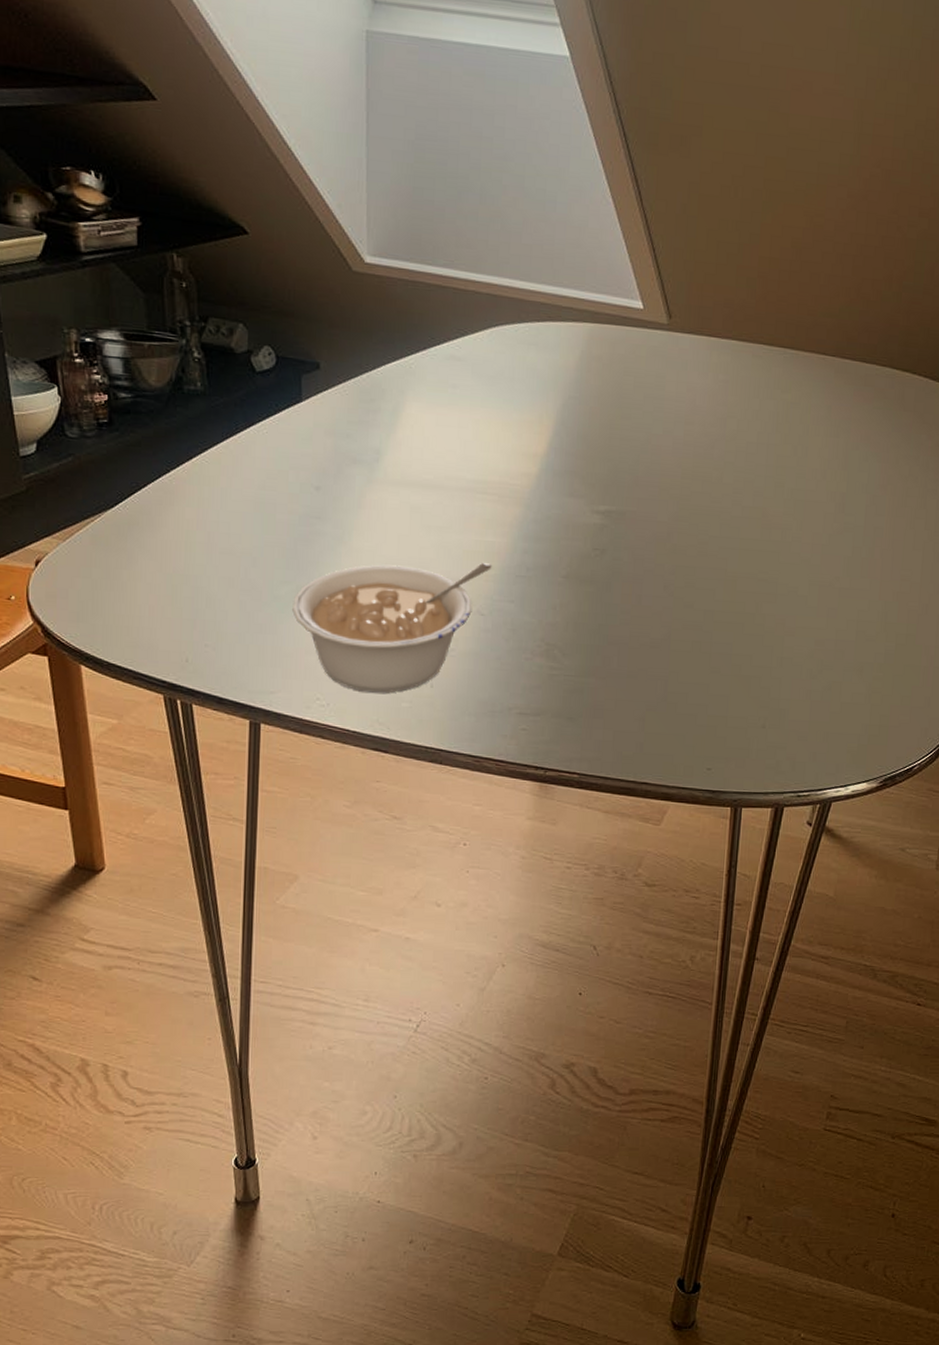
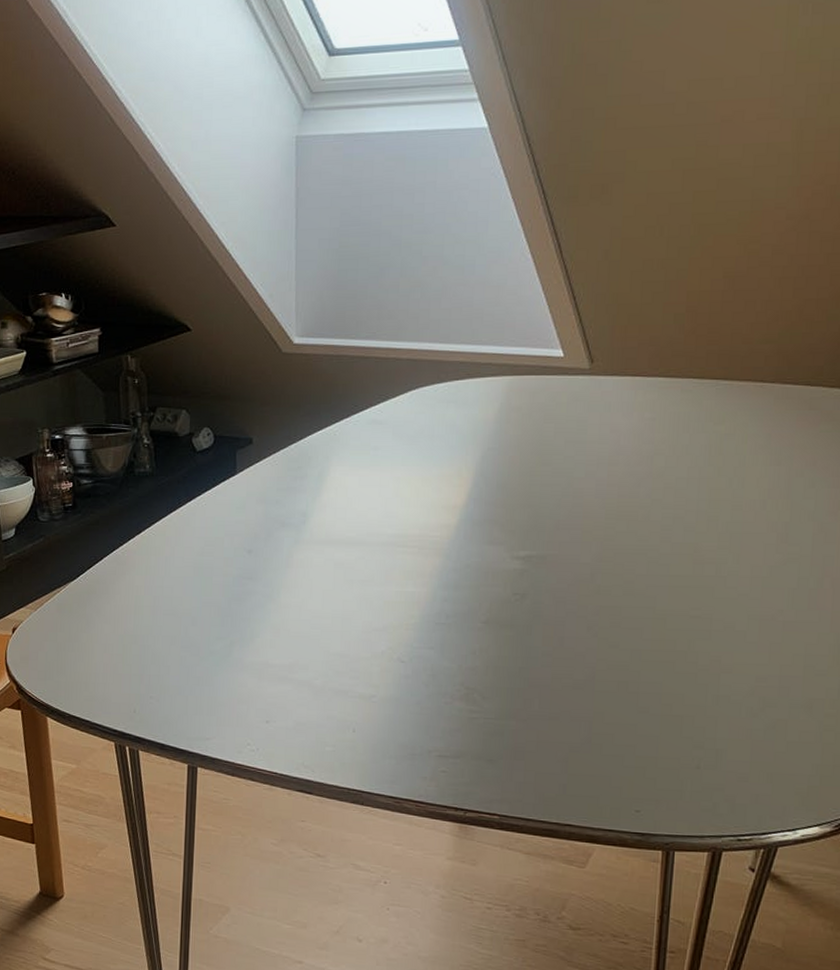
legume: present [292,562,492,693] -> none [226,611,412,738]

